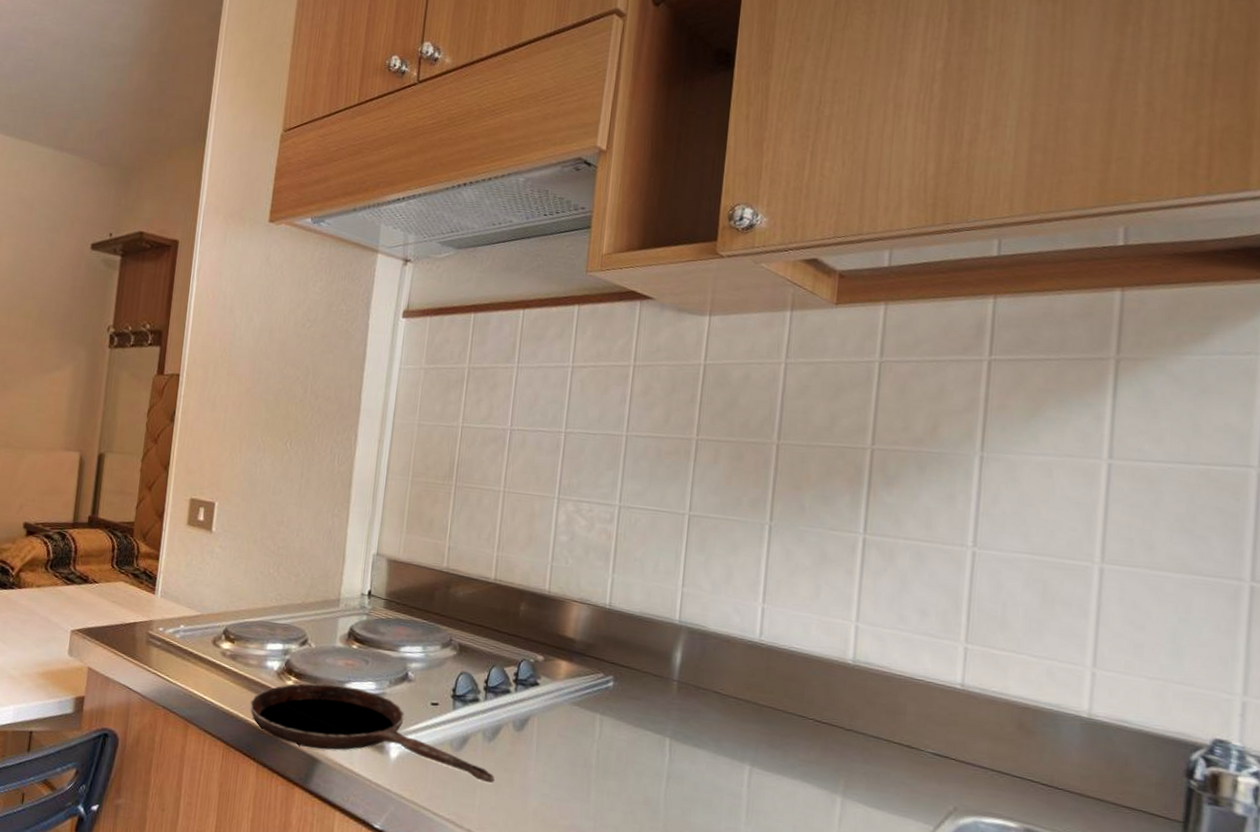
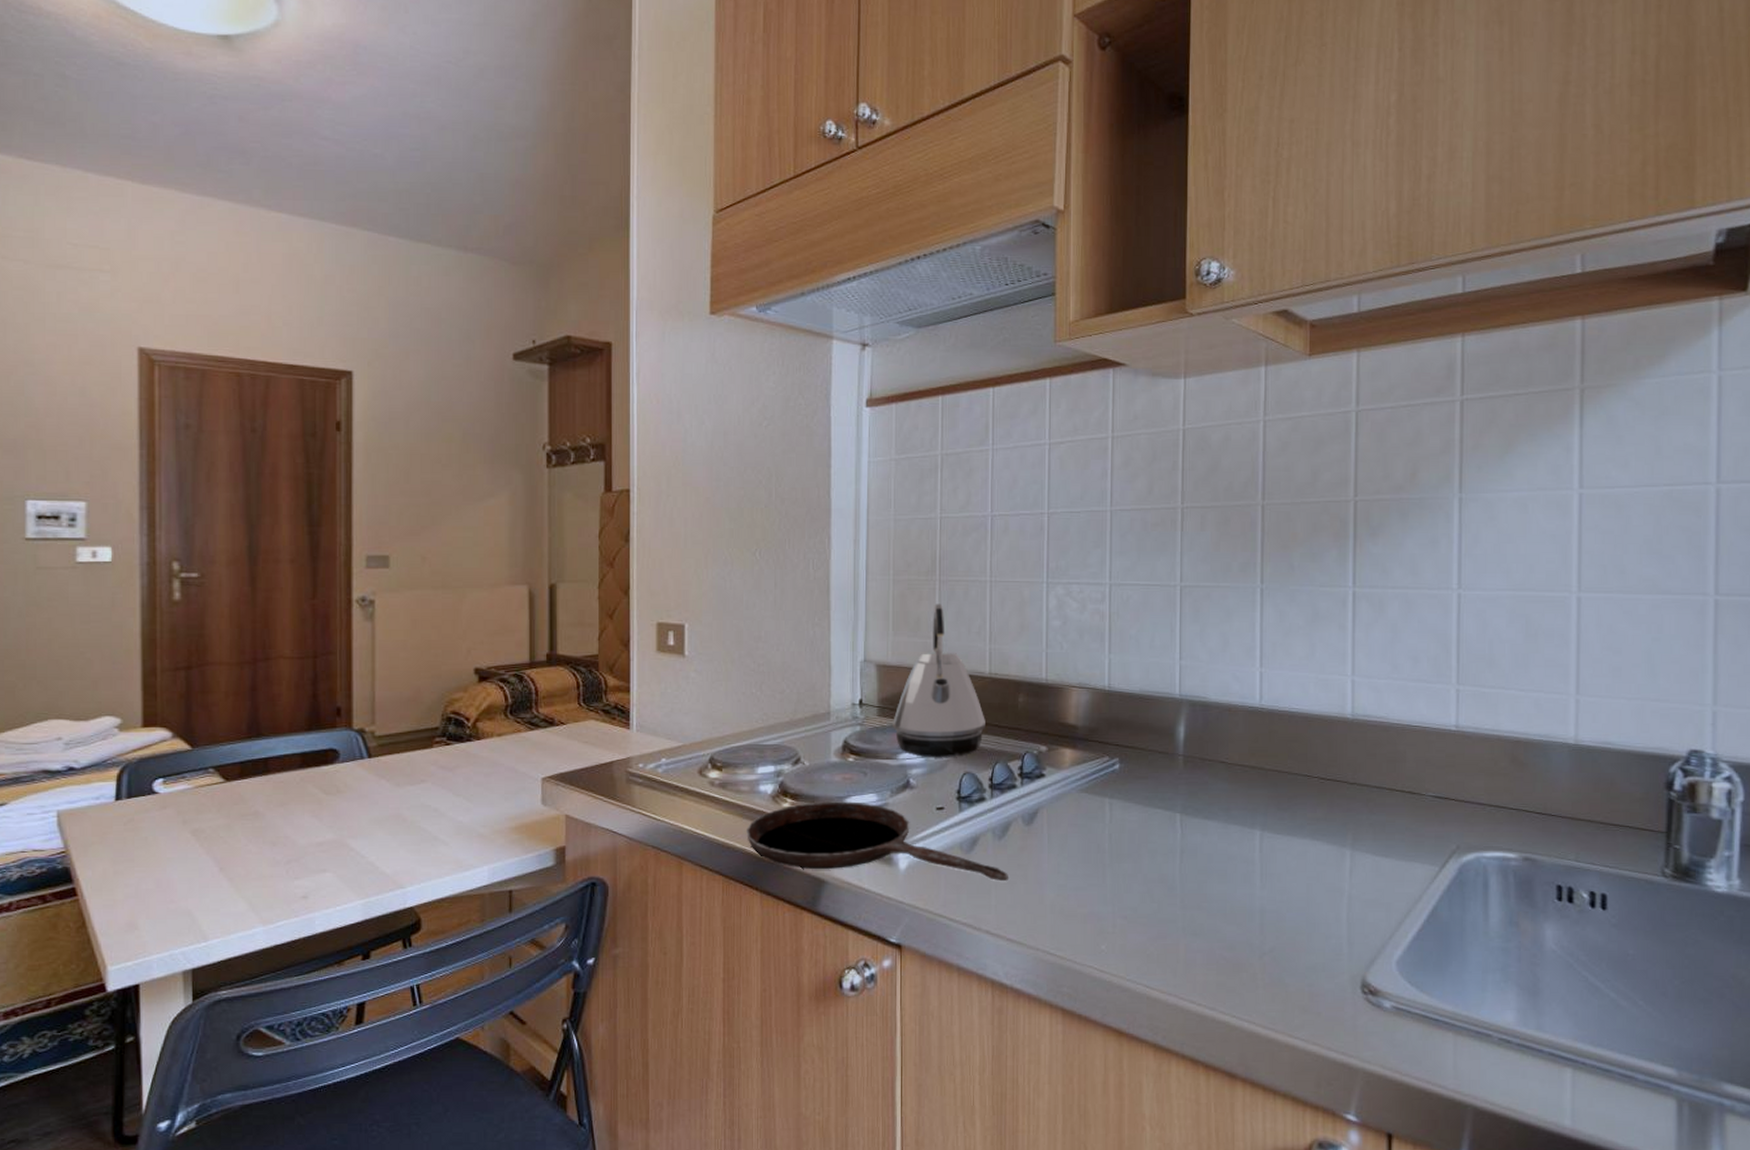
kettle: none [397,507,487,656] -> present [893,603,985,757]

